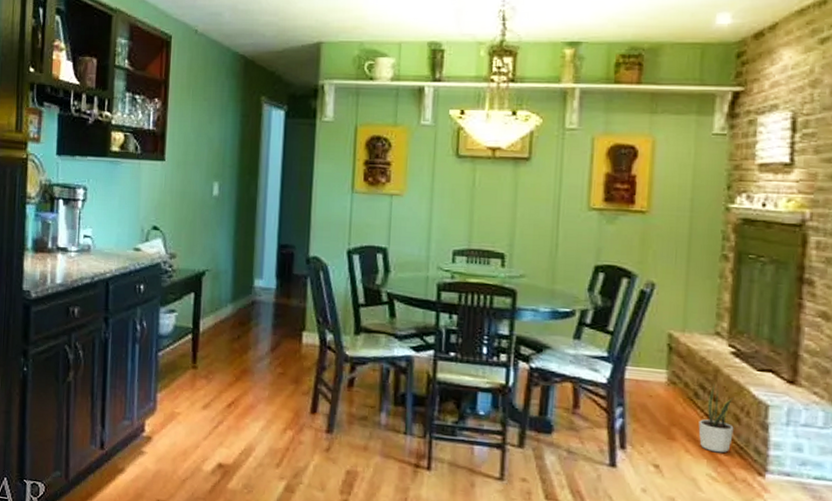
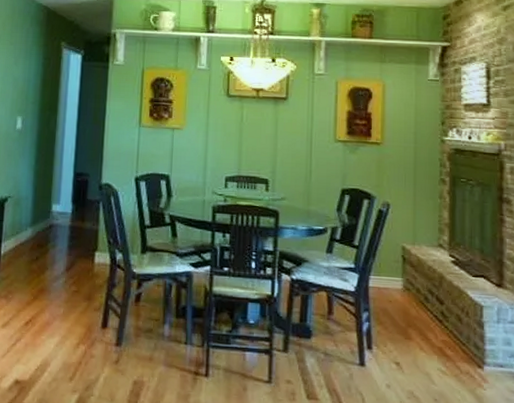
potted plant: present [698,385,734,453] -> none [429,290,457,350]

